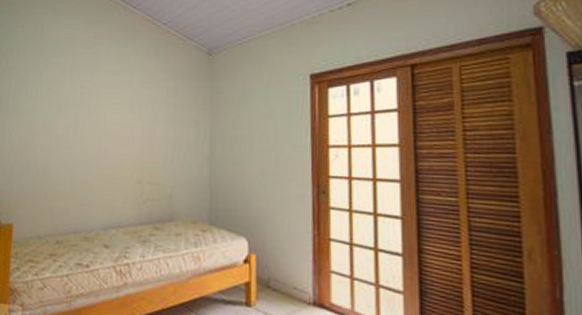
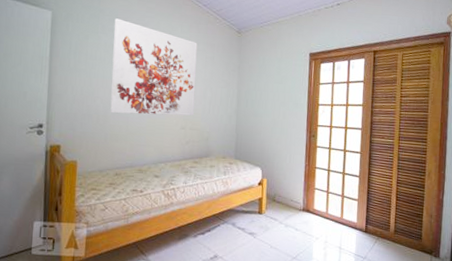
wall art: none [51,49,156,166] -> present [110,18,198,116]

